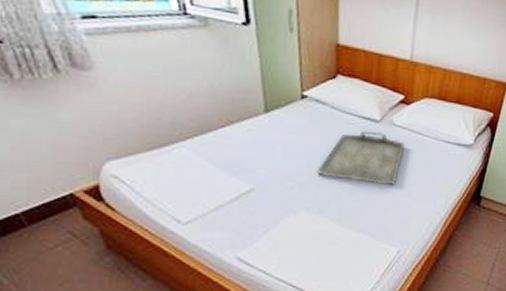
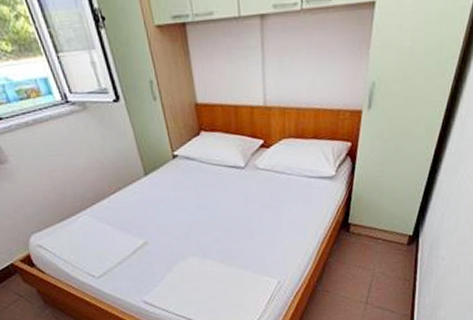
serving tray: present [317,130,405,186] -> none [196,177,271,226]

